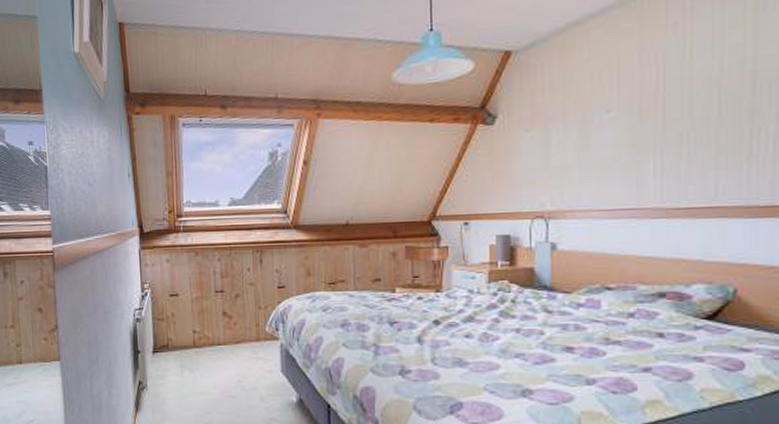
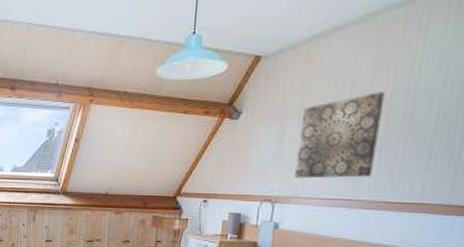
wall art: none [566,82,658,189] -> present [294,92,386,179]

